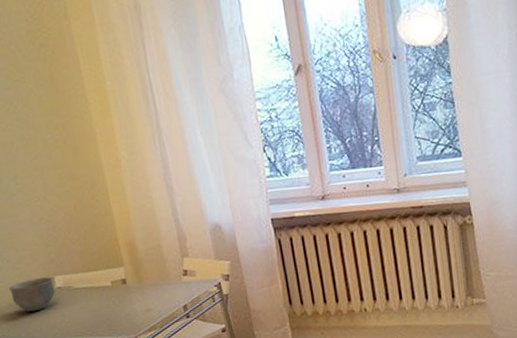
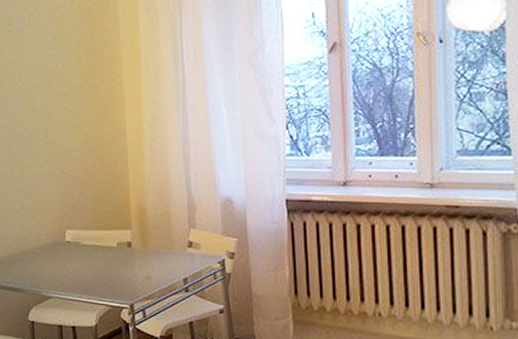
bowl: present [9,276,56,312] -> none [24,230,64,262]

